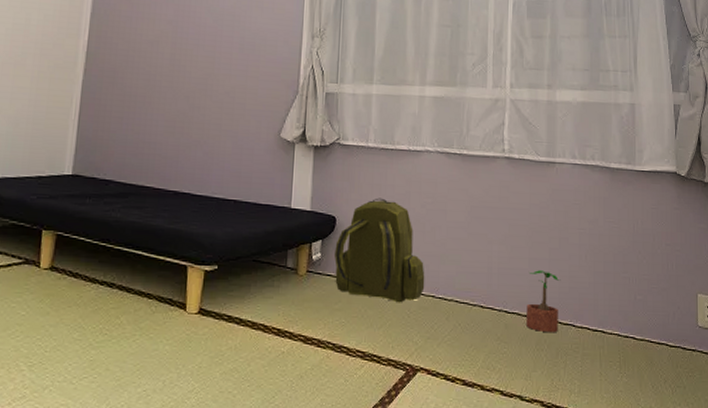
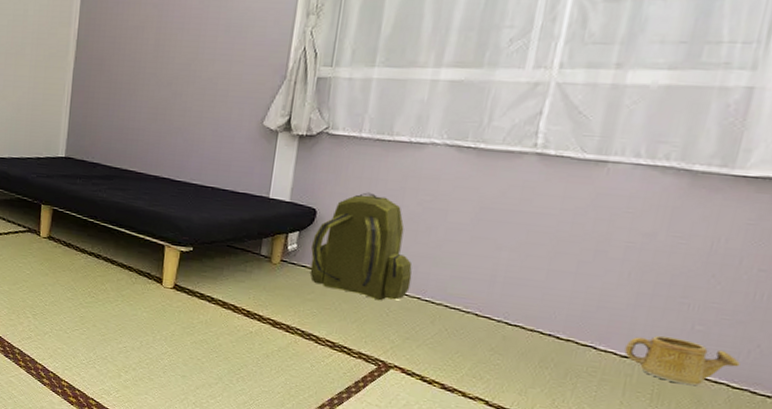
potted plant: present [526,270,561,333] -> none [530,283,588,352]
watering can: none [595,307,671,349] -> present [625,335,740,386]

